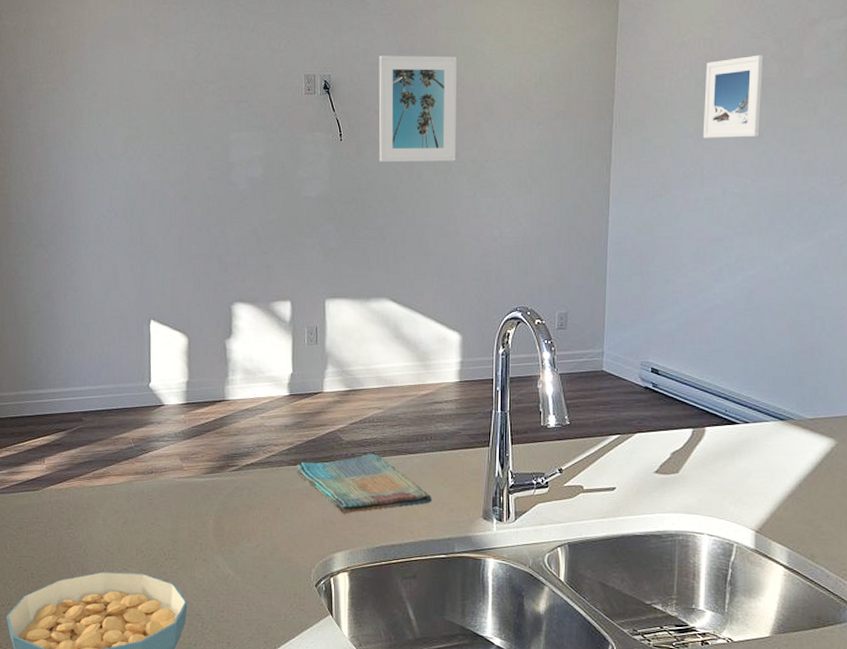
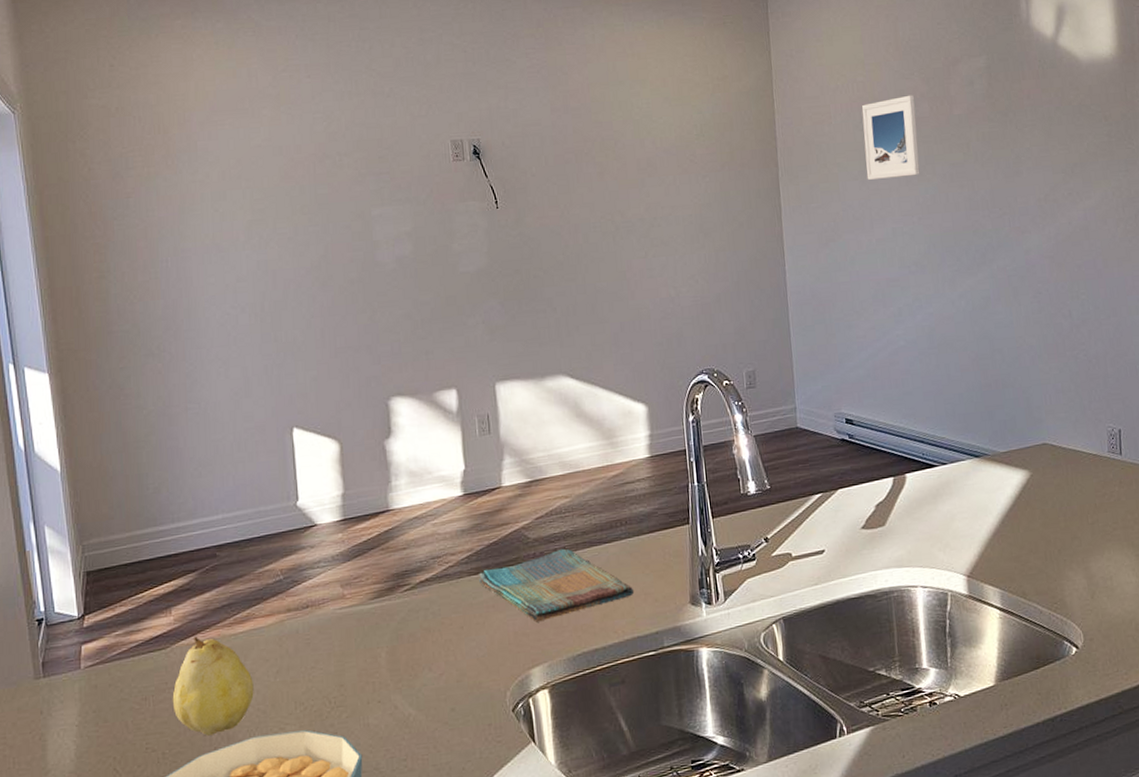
fruit: none [41,484,105,565] -> present [172,636,254,736]
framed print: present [378,55,457,162] -> none [531,112,623,228]

